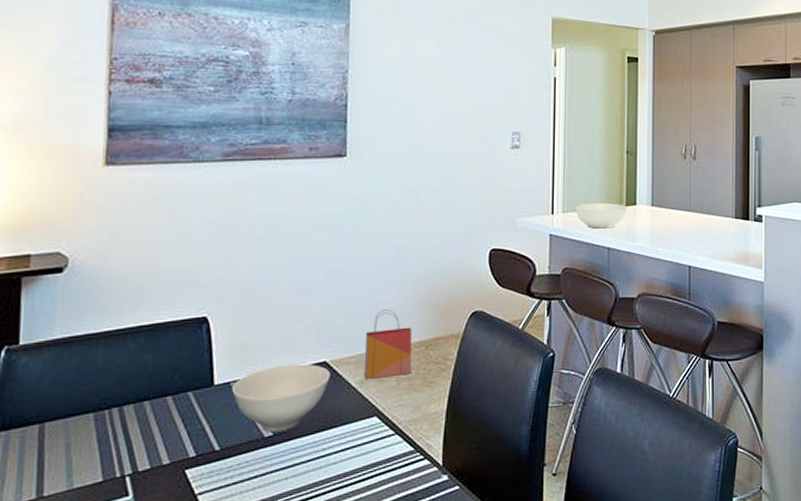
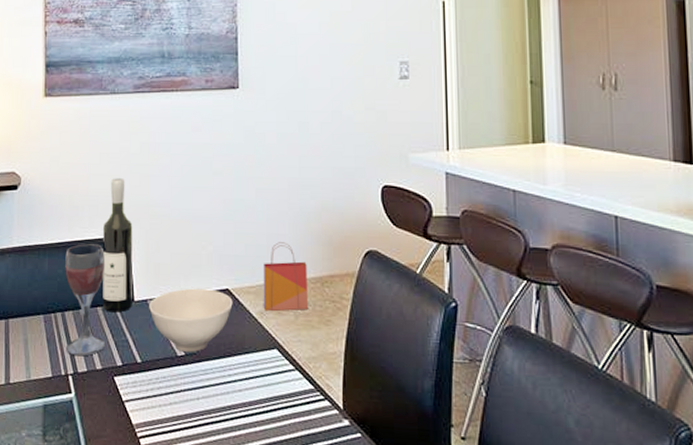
cup: none [124,327,180,454] -> present [64,244,106,357]
bottle: none [173,254,216,400] -> present [102,178,133,313]
bowl: present [575,202,627,229] -> none [472,139,534,168]

